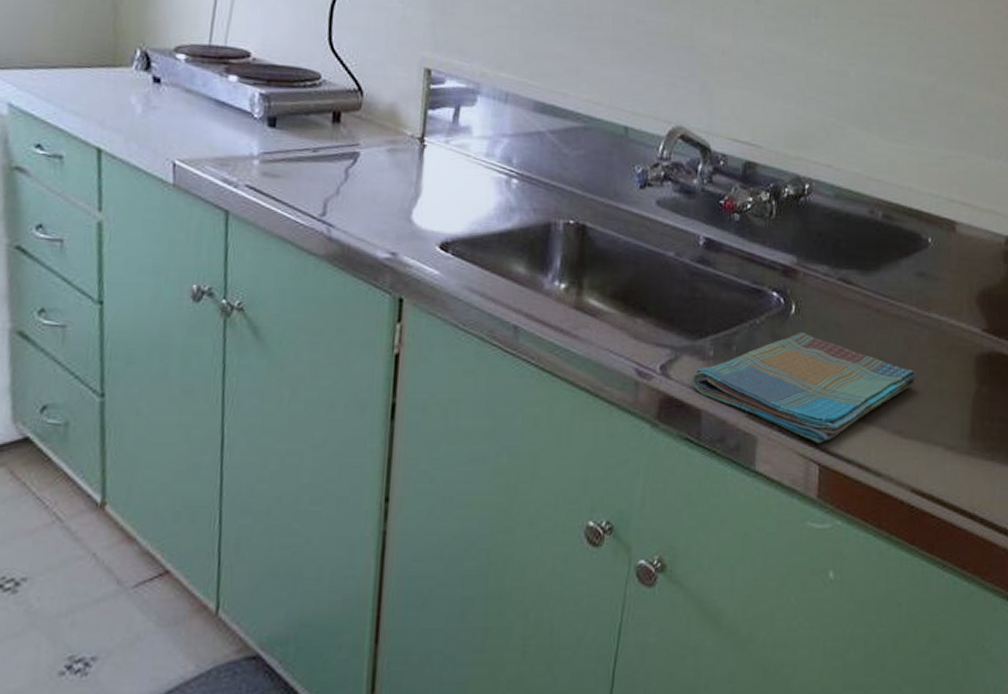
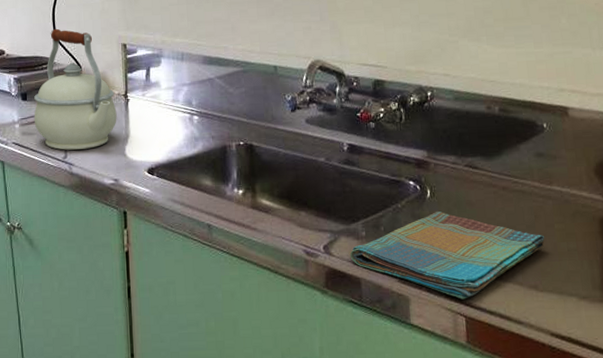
kettle: none [282,33,407,207] -> present [34,28,117,150]

